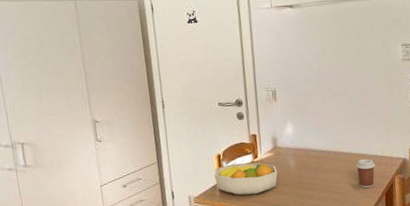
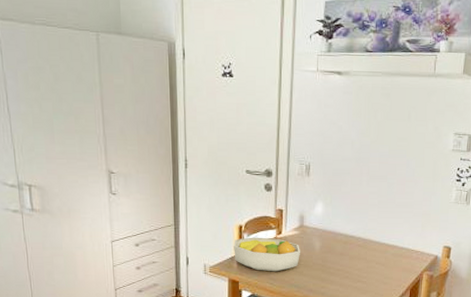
coffee cup: present [355,158,375,188] -> none [384,250,405,281]

